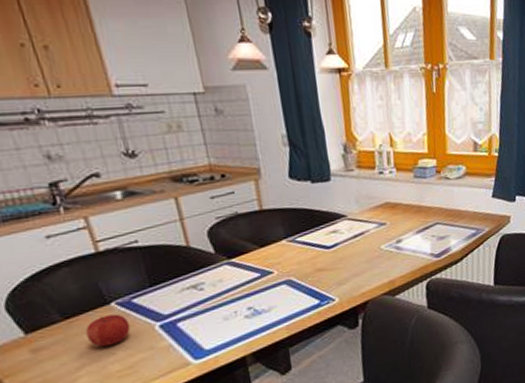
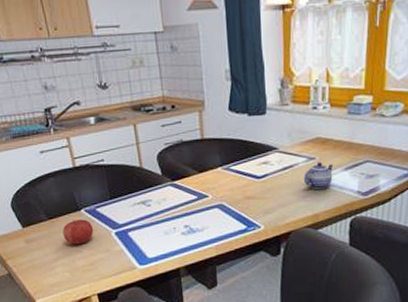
teapot: none [375,227,406,256] -> present [303,162,334,190]

